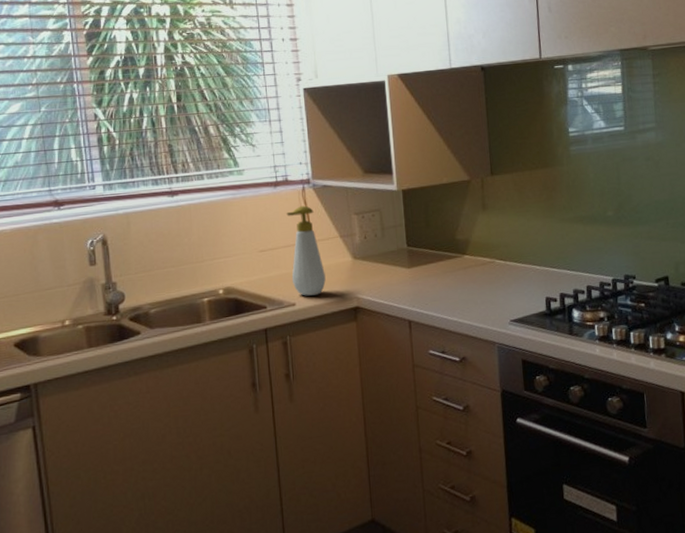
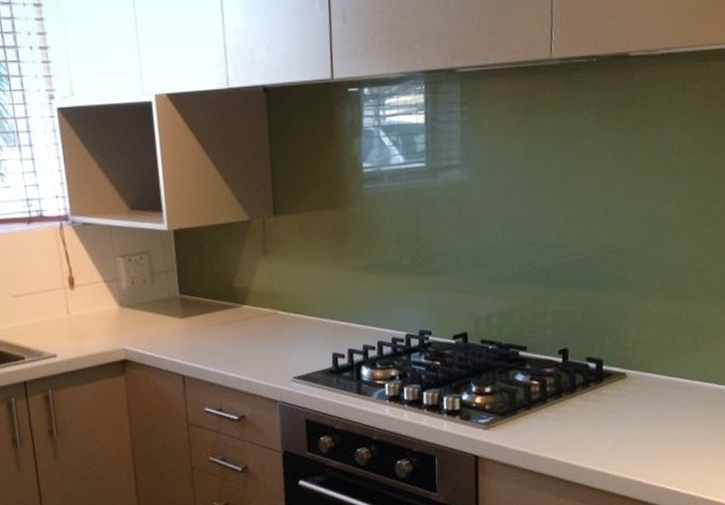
soap bottle: present [286,205,326,296] -> none [43,245,90,347]

